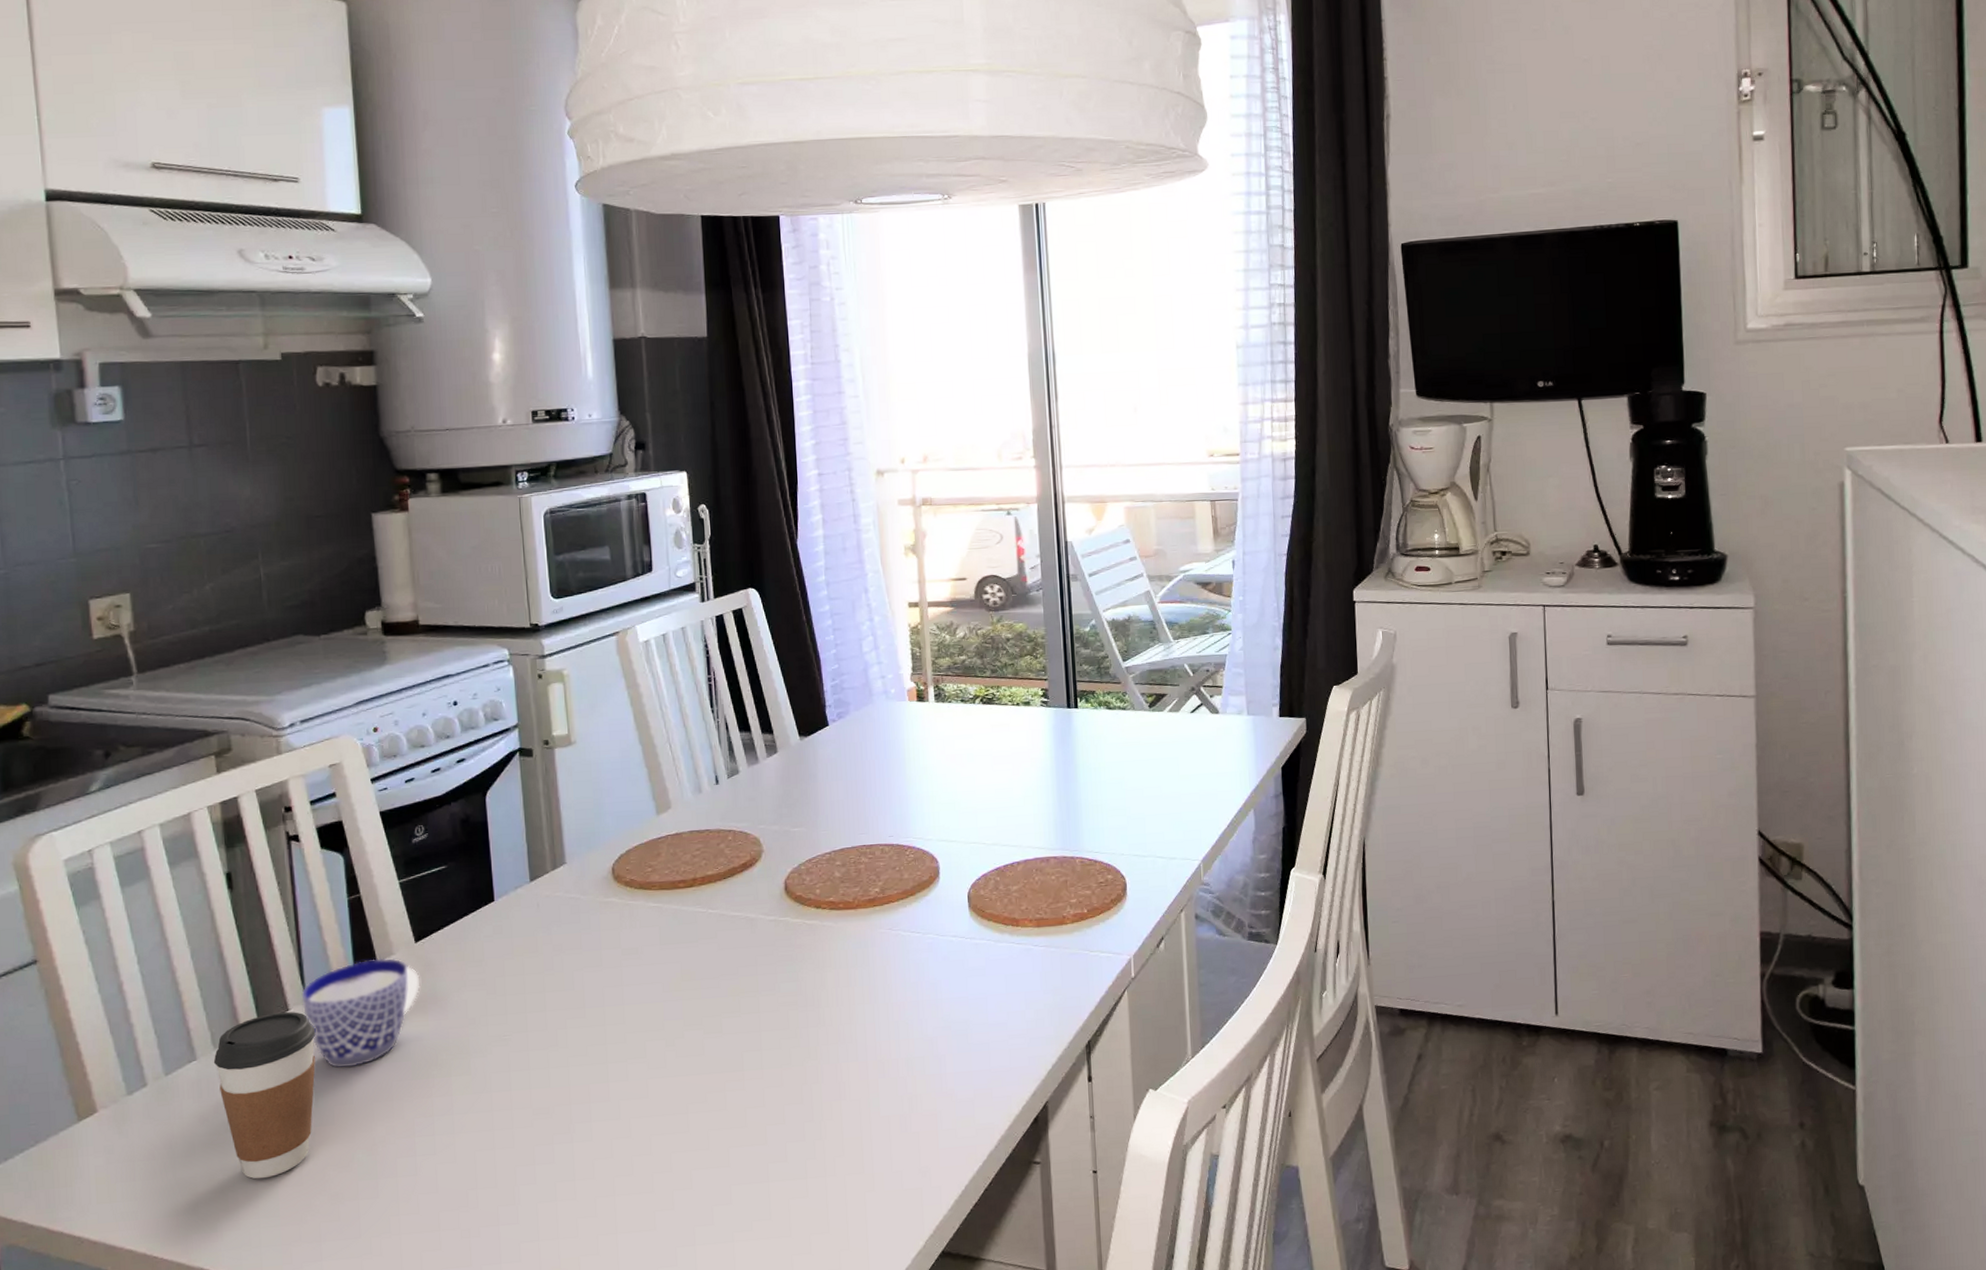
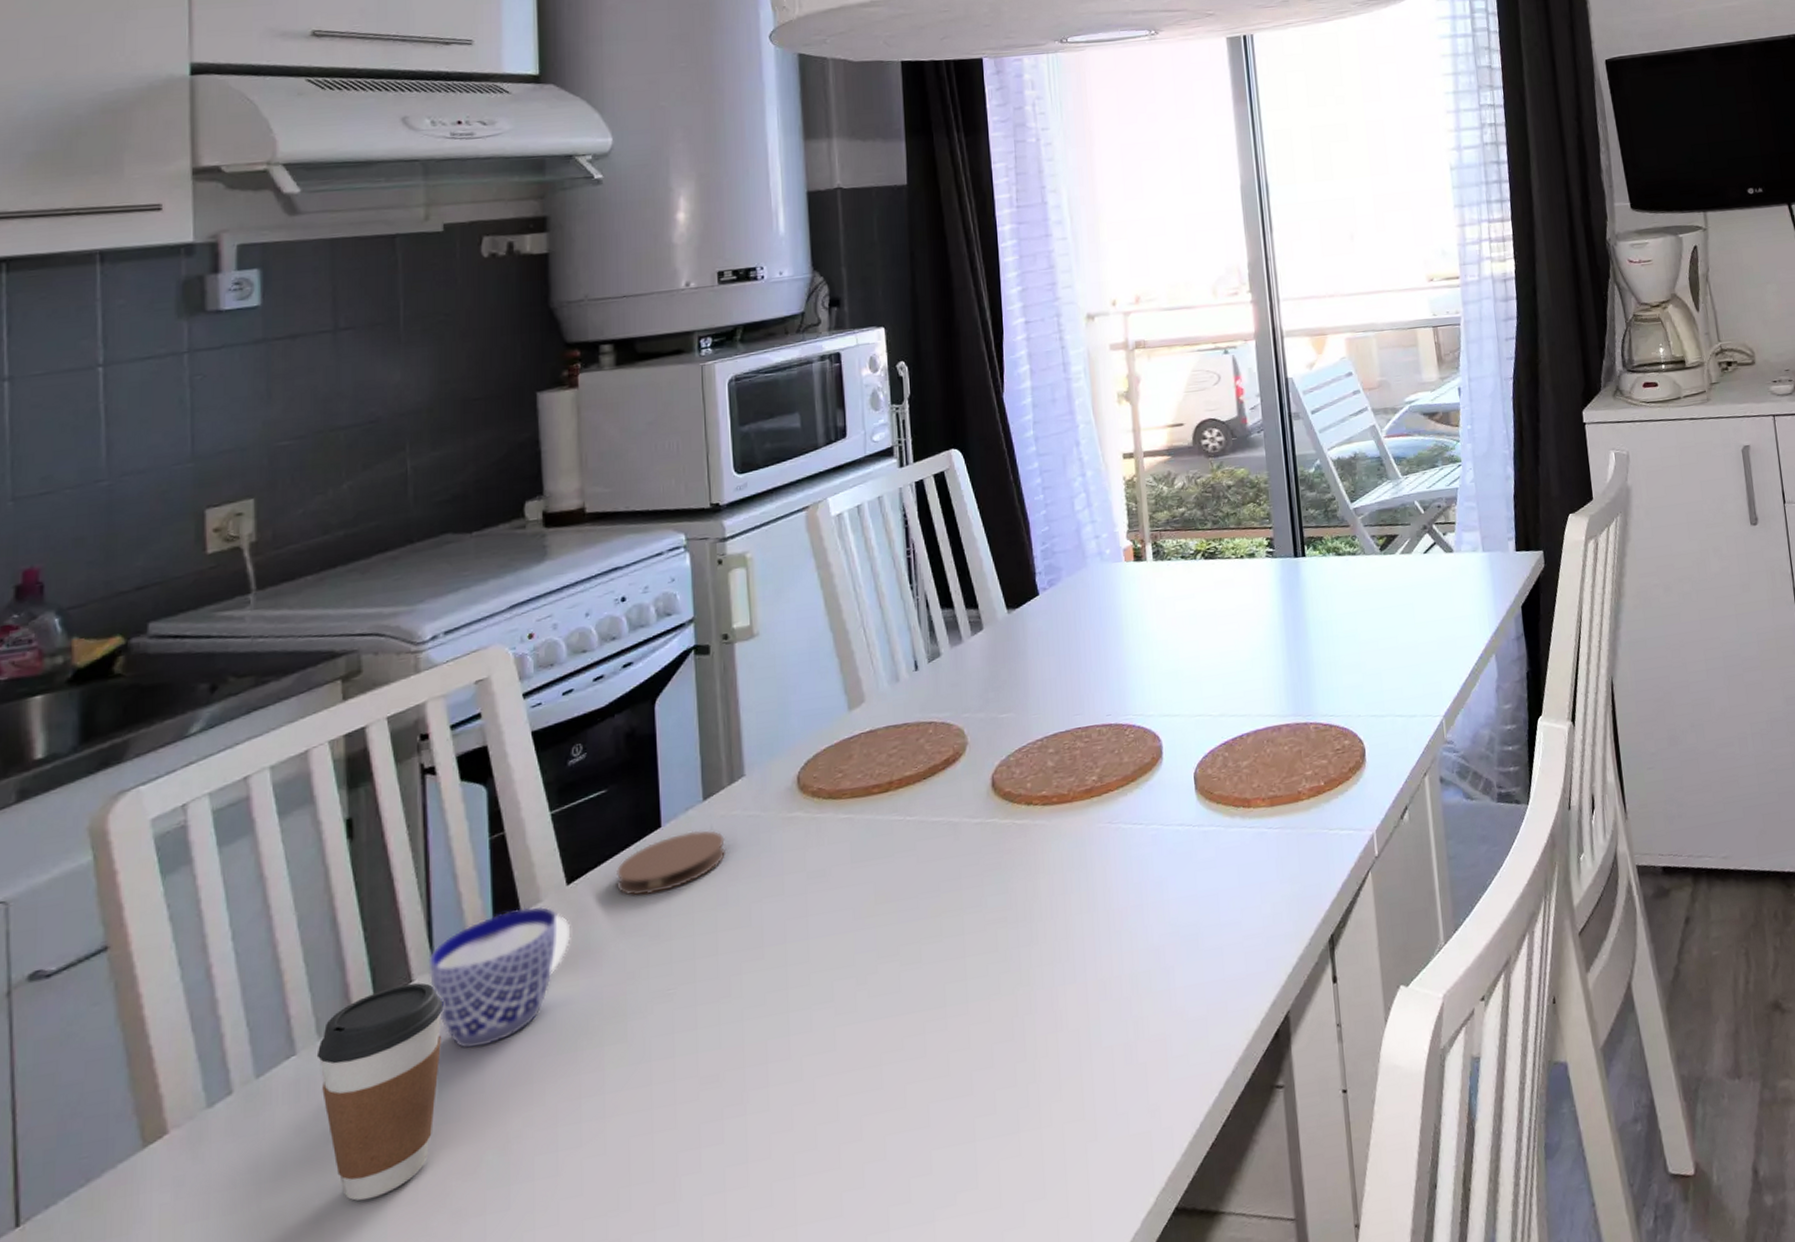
coaster: none [456,906,550,957] -> present [615,830,725,896]

